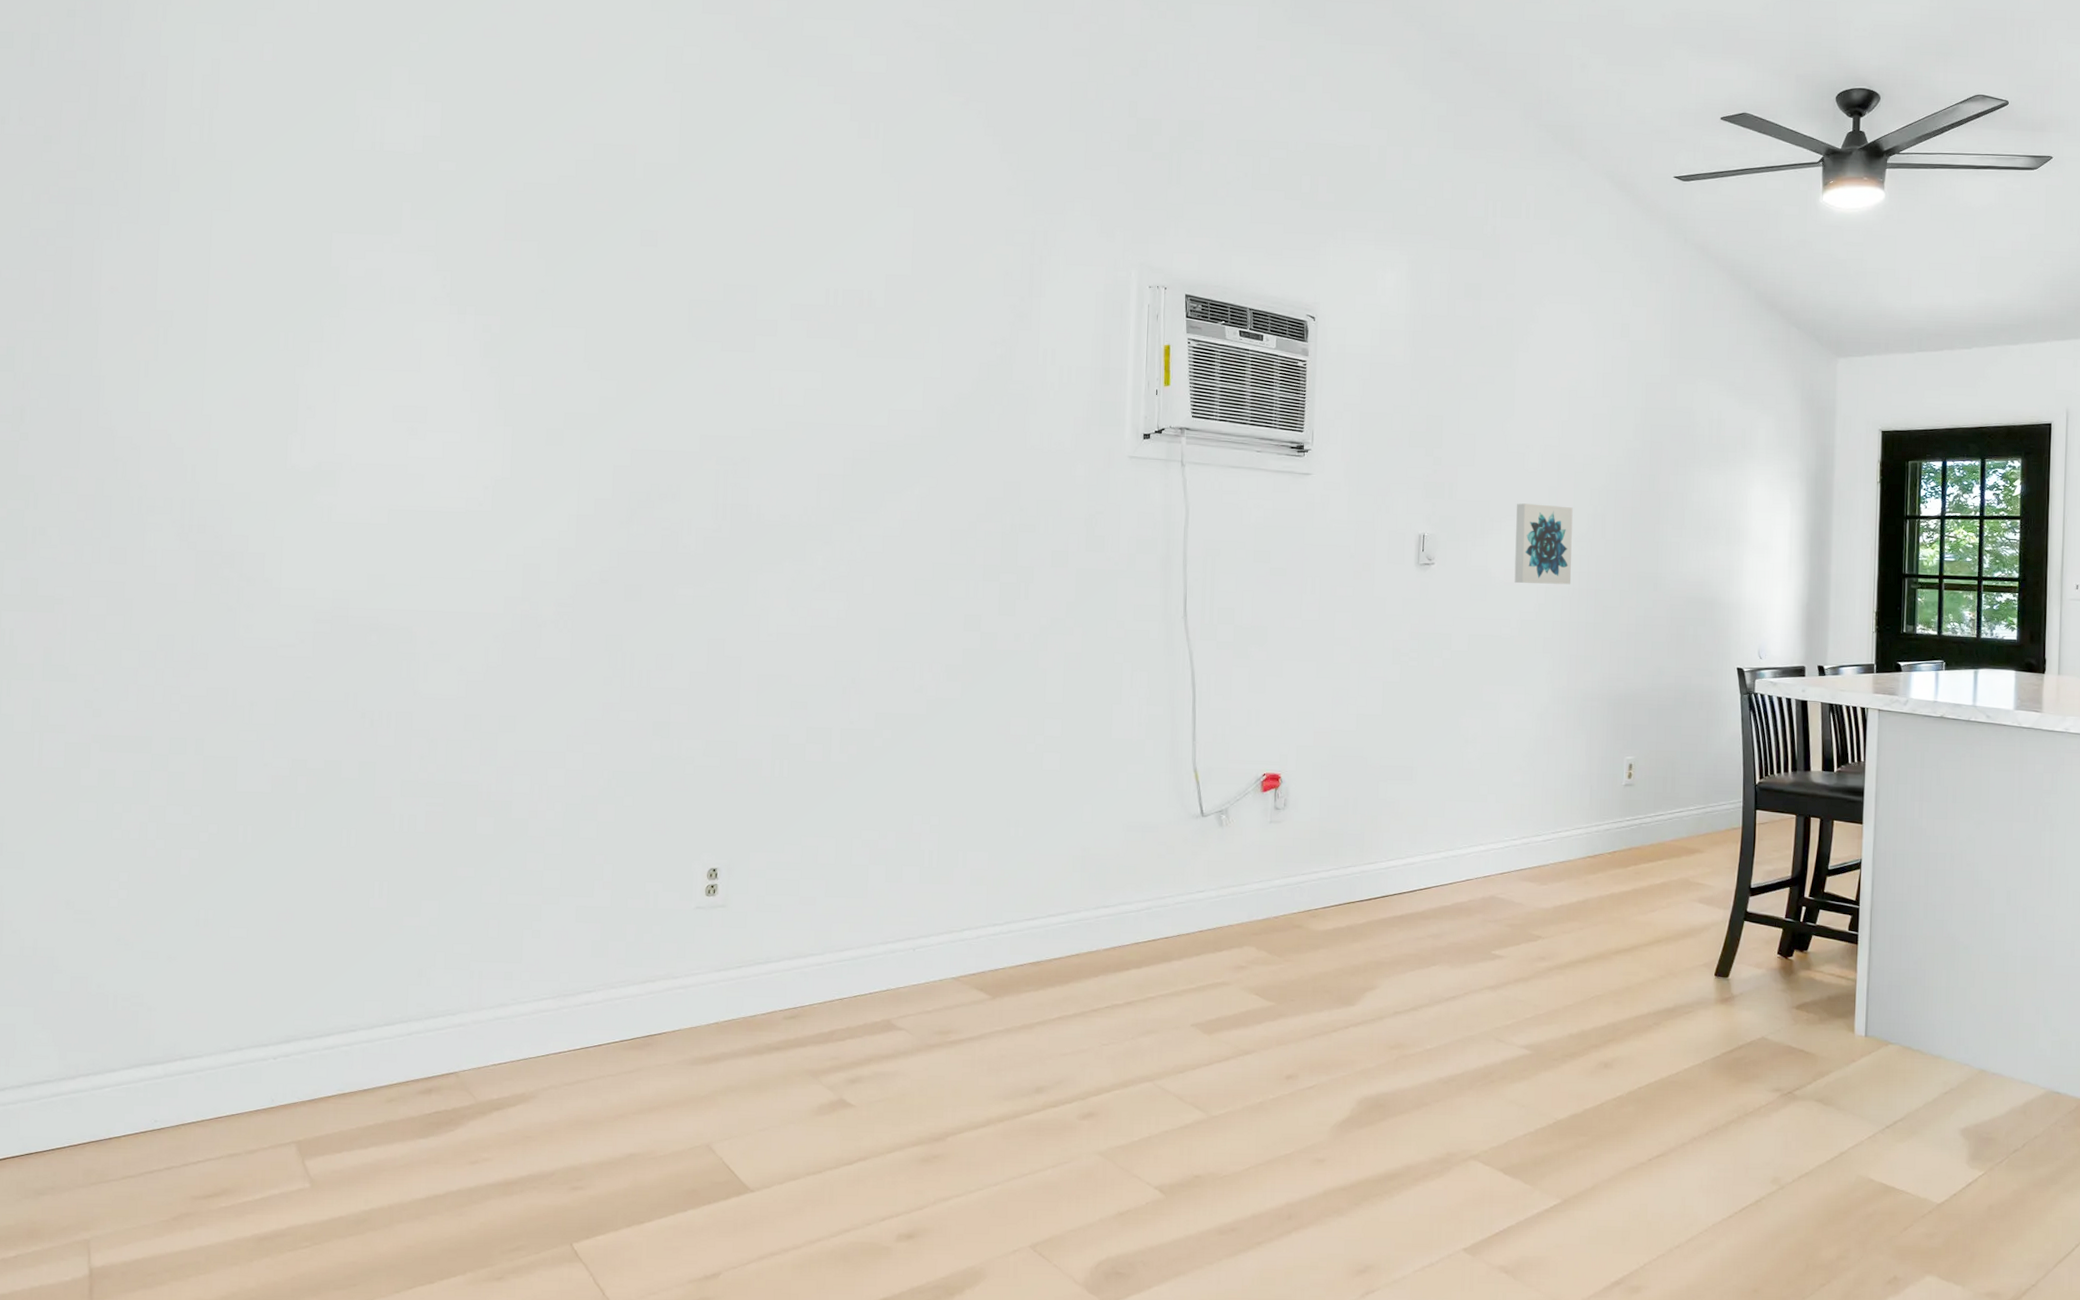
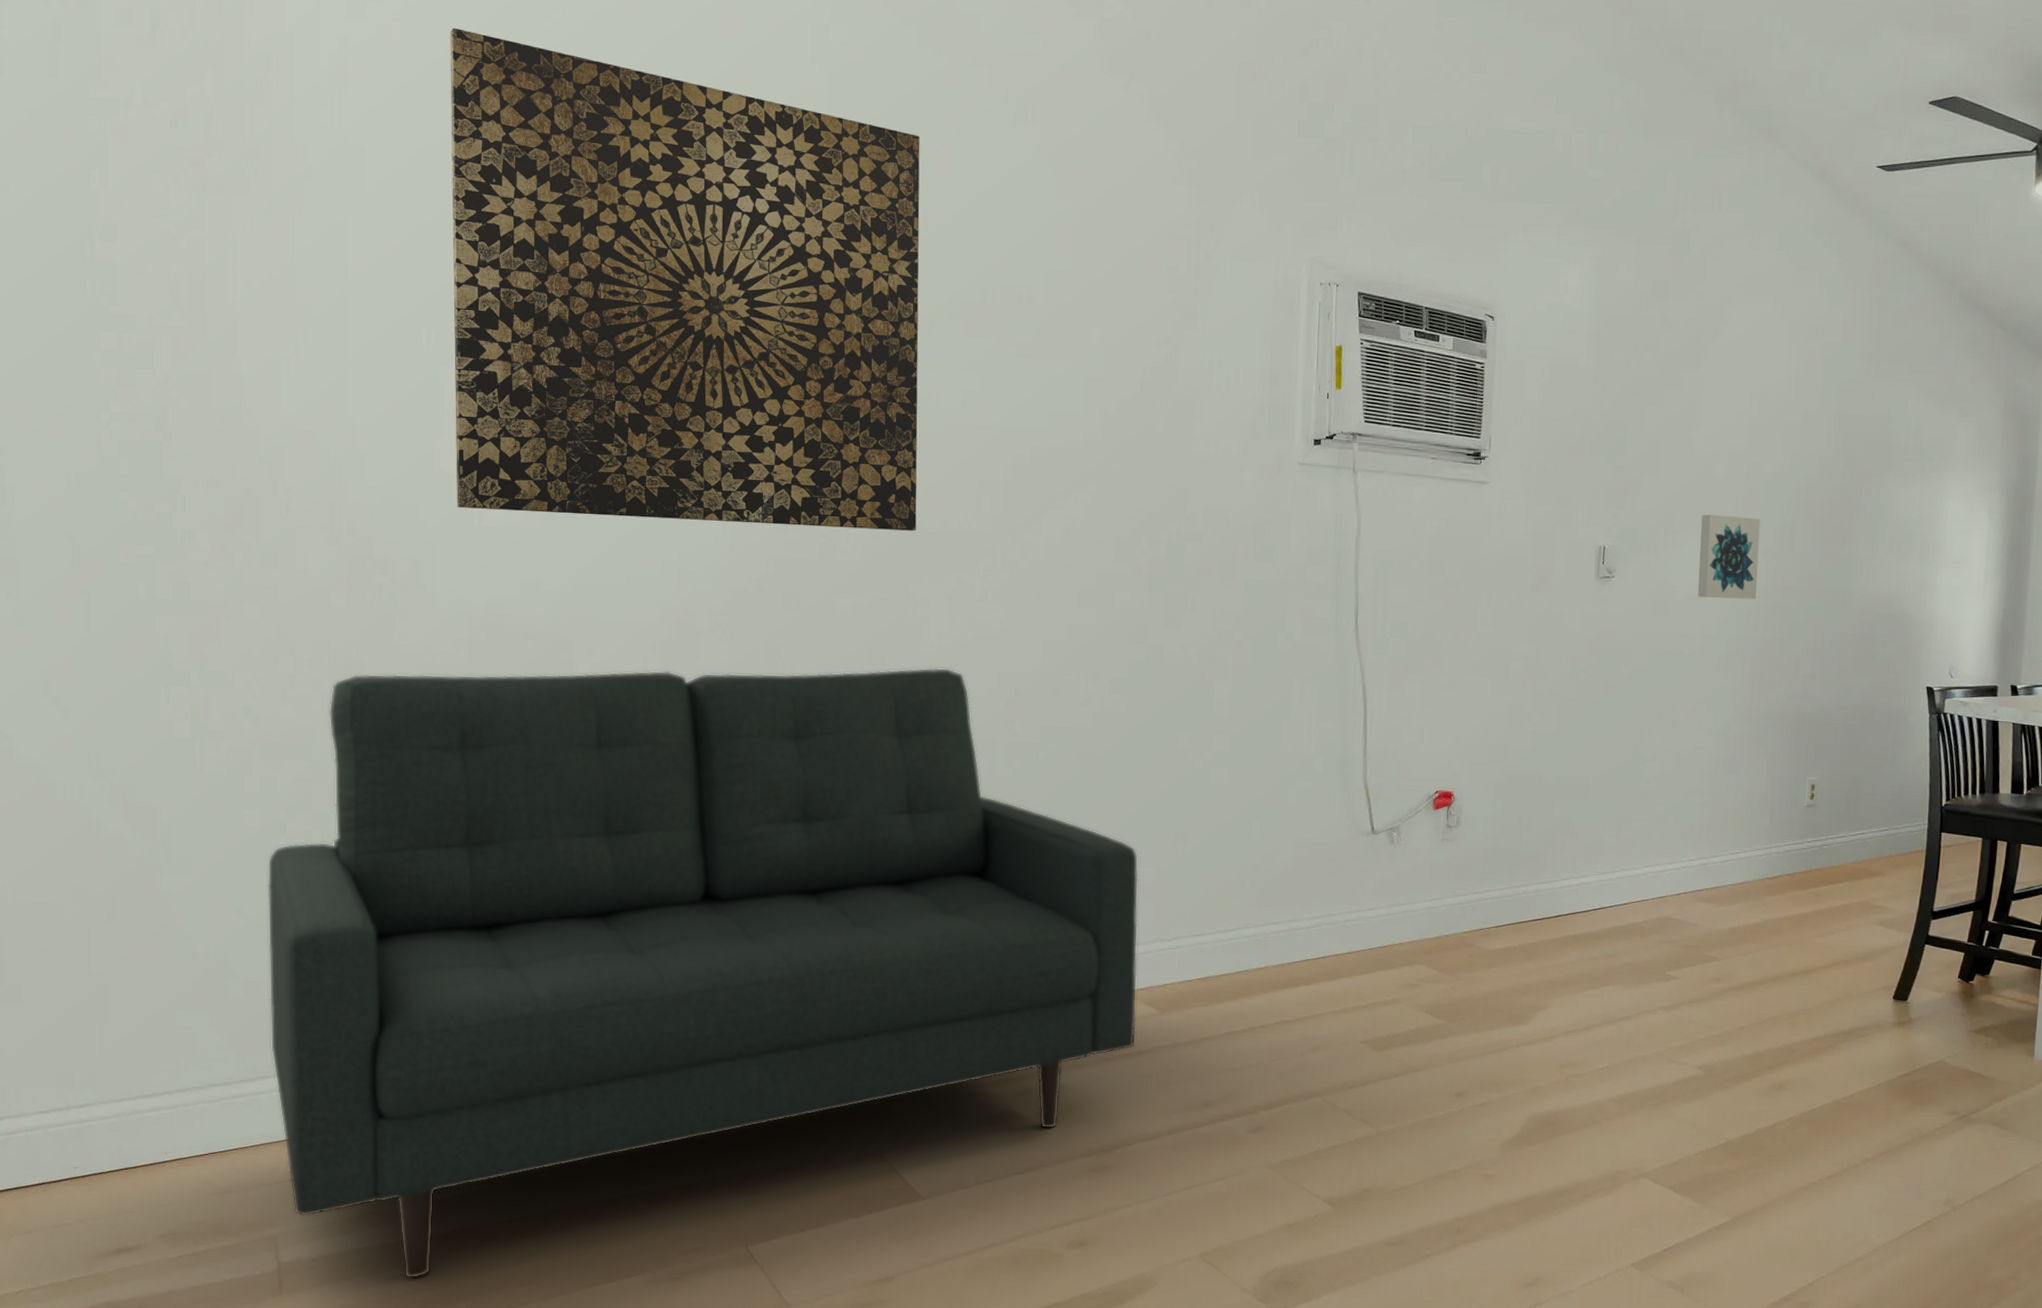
sofa: none [93,656,972,1283] -> present [267,667,1139,1279]
wall art: none [306,49,768,524] -> present [450,27,920,531]

